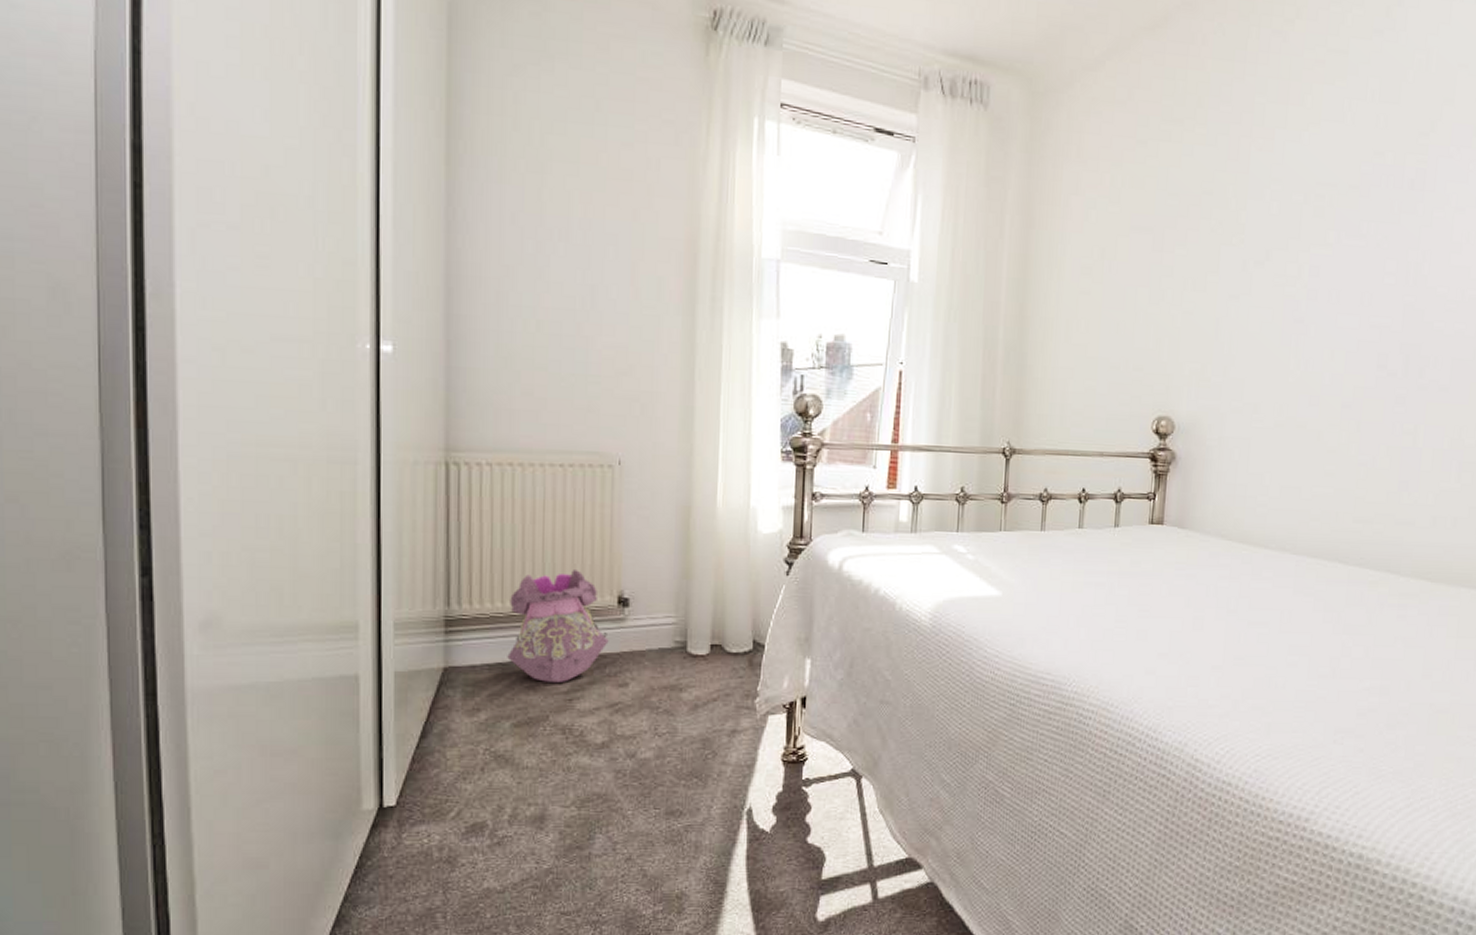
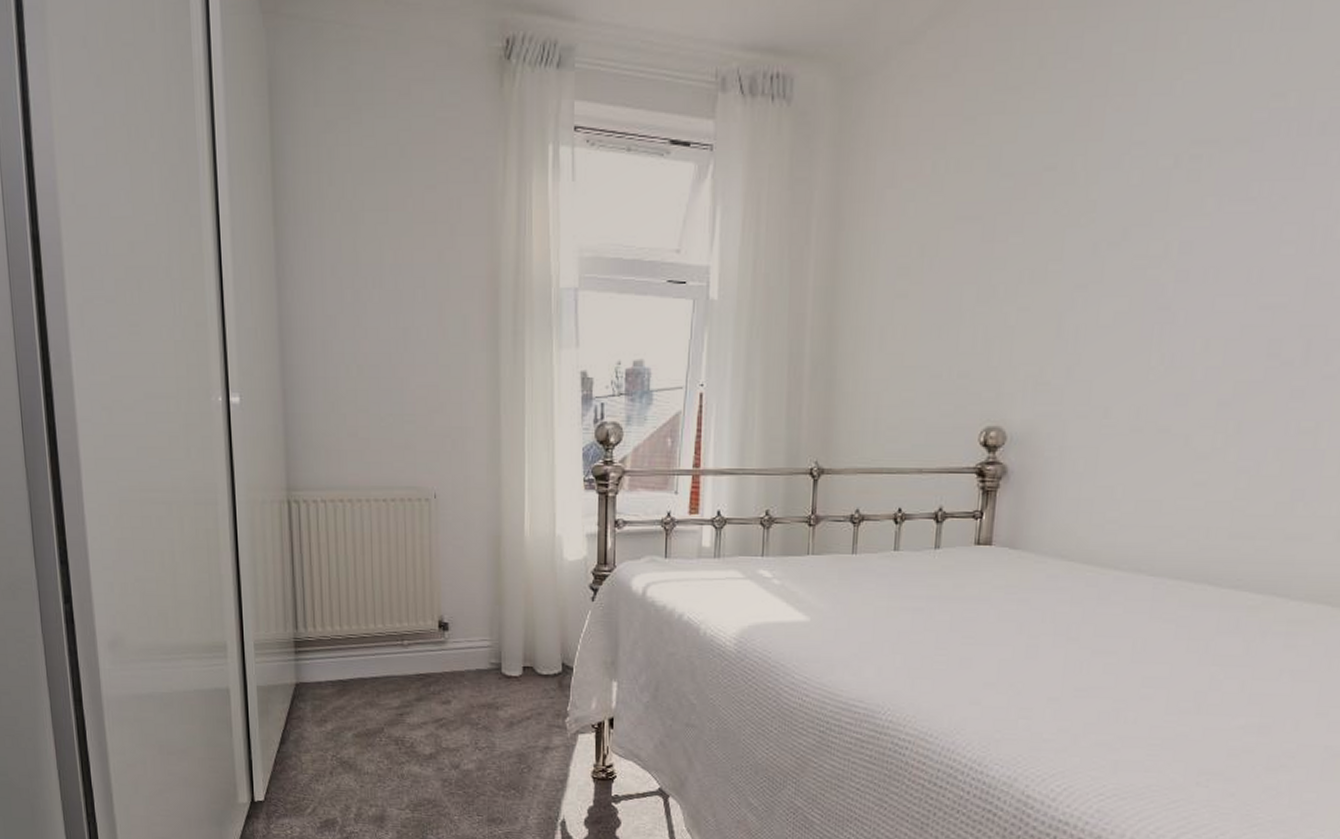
backpack: present [507,570,609,684] -> none [346,597,432,700]

